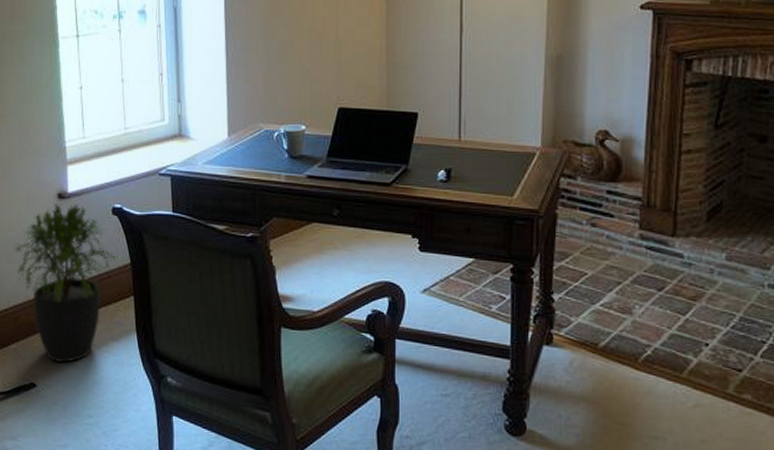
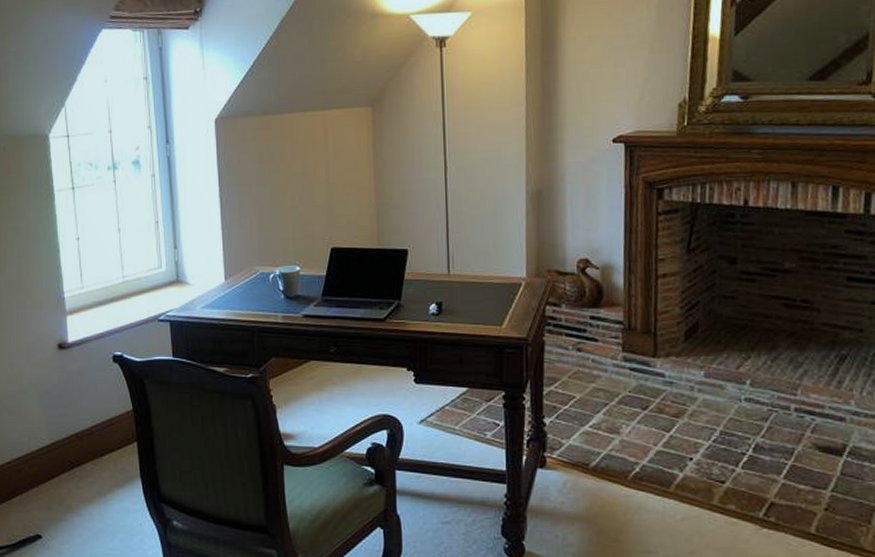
potted plant: present [12,203,119,363] -> none [14,353,121,513]

